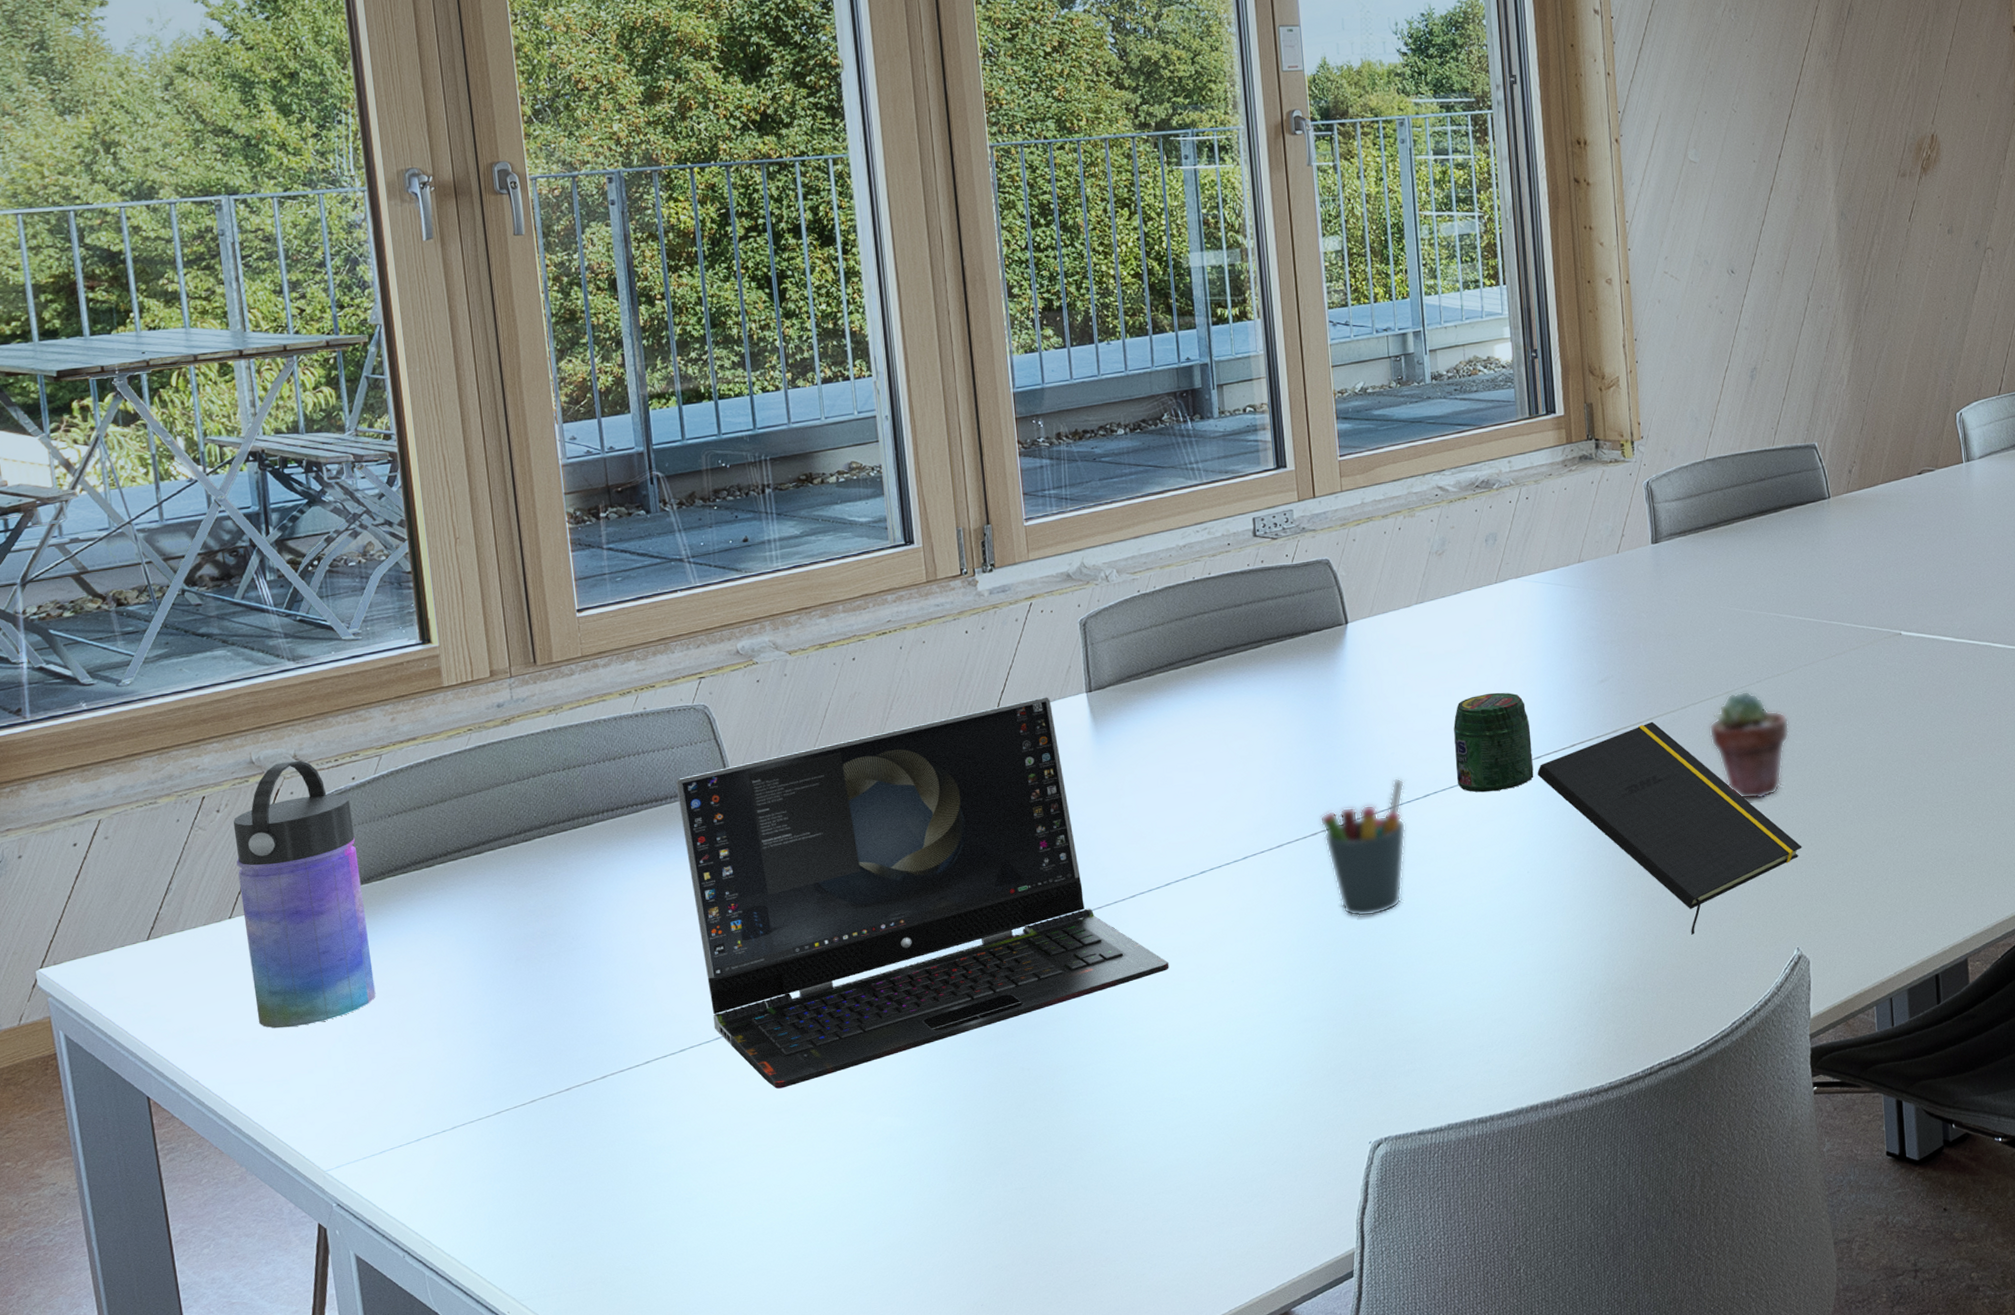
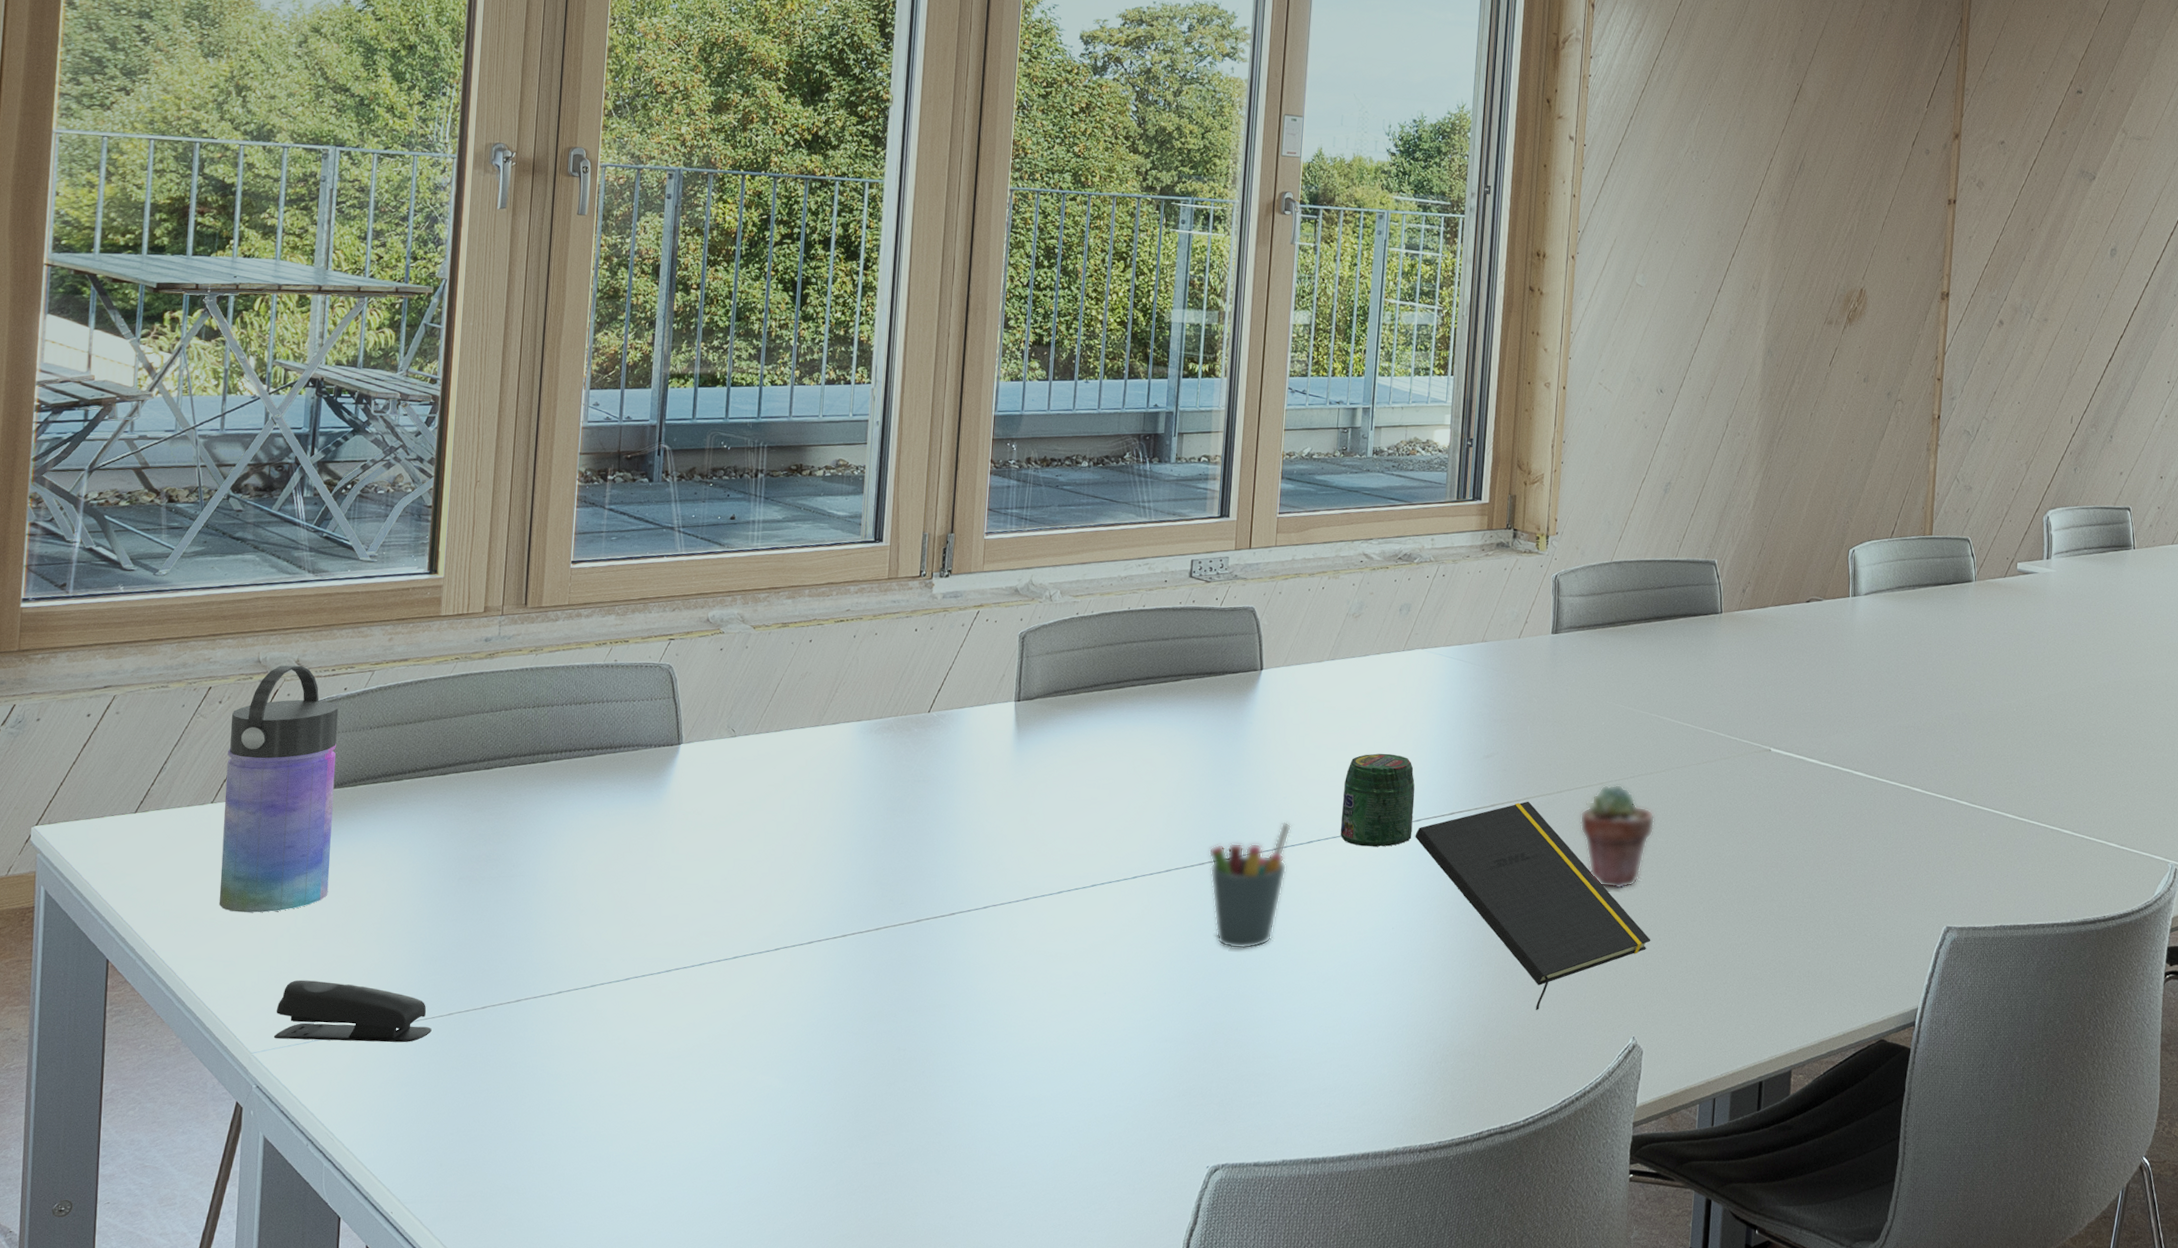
stapler: none [343,1085,516,1152] -> present [273,980,432,1043]
laptop computer: present [676,697,1169,1089] -> none [626,700,1049,1035]

